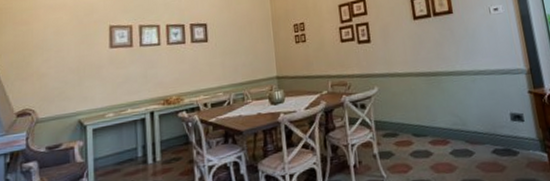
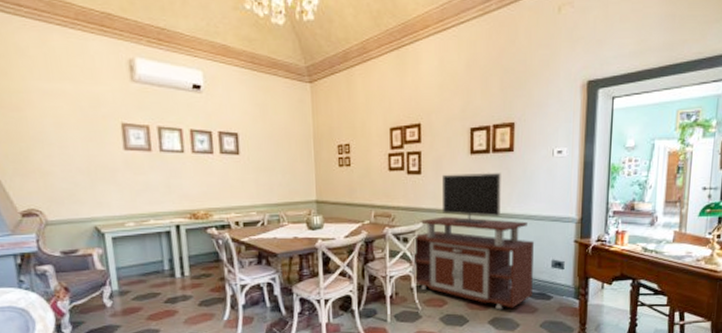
tv stand: none [369,34,498,171] -> present [413,173,535,310]

